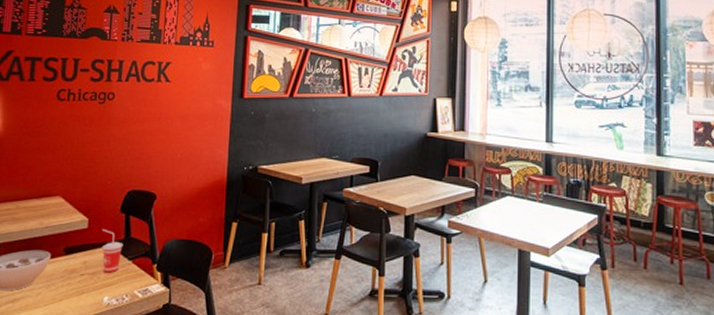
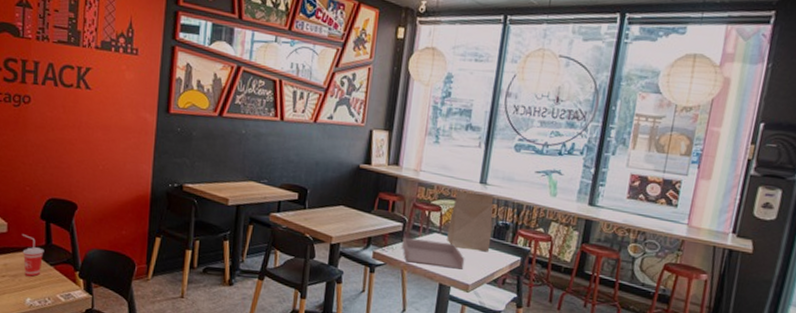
tray: none [476,204,541,233] -> present [402,238,465,270]
paper bag: none [521,151,565,212] -> present [447,191,494,252]

